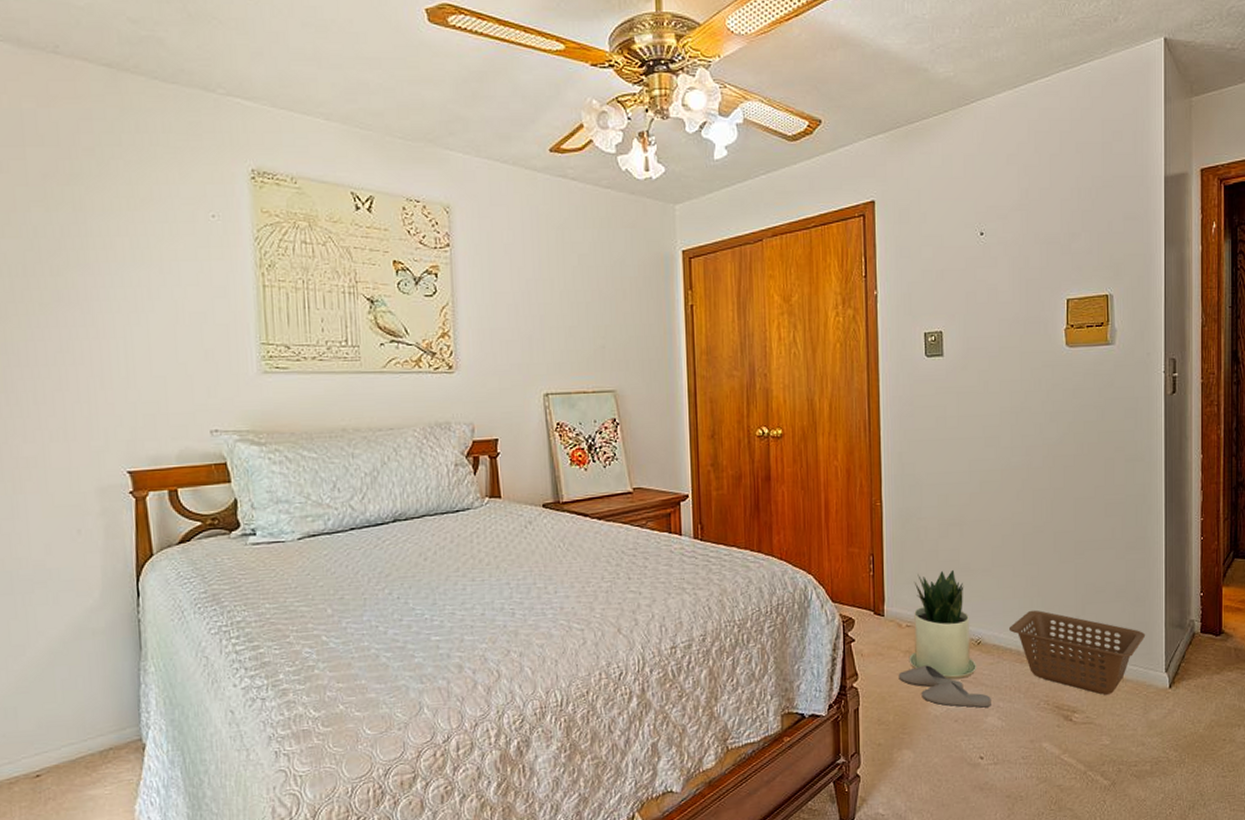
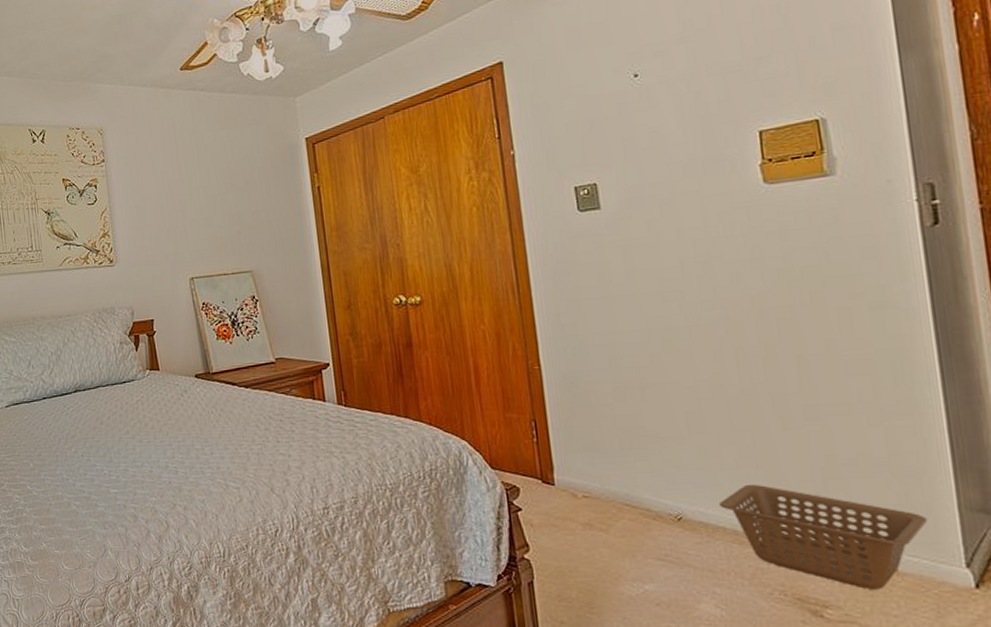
slippers: present [898,665,991,708] -> none [578,540,704,592]
planter: present [909,569,978,680] -> none [587,436,681,558]

